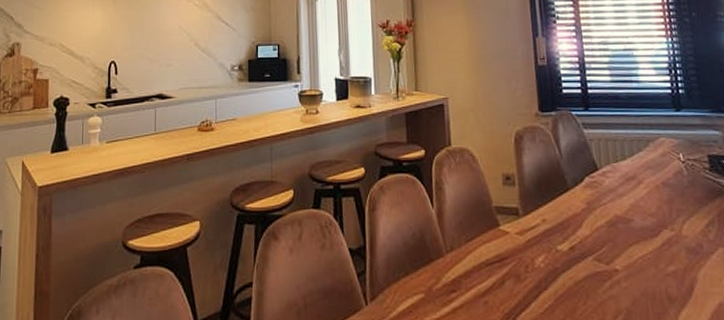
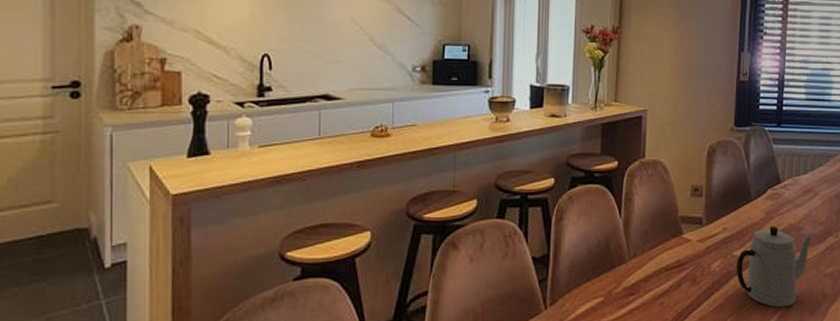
teapot: none [562,217,644,311] -> present [736,226,812,308]

